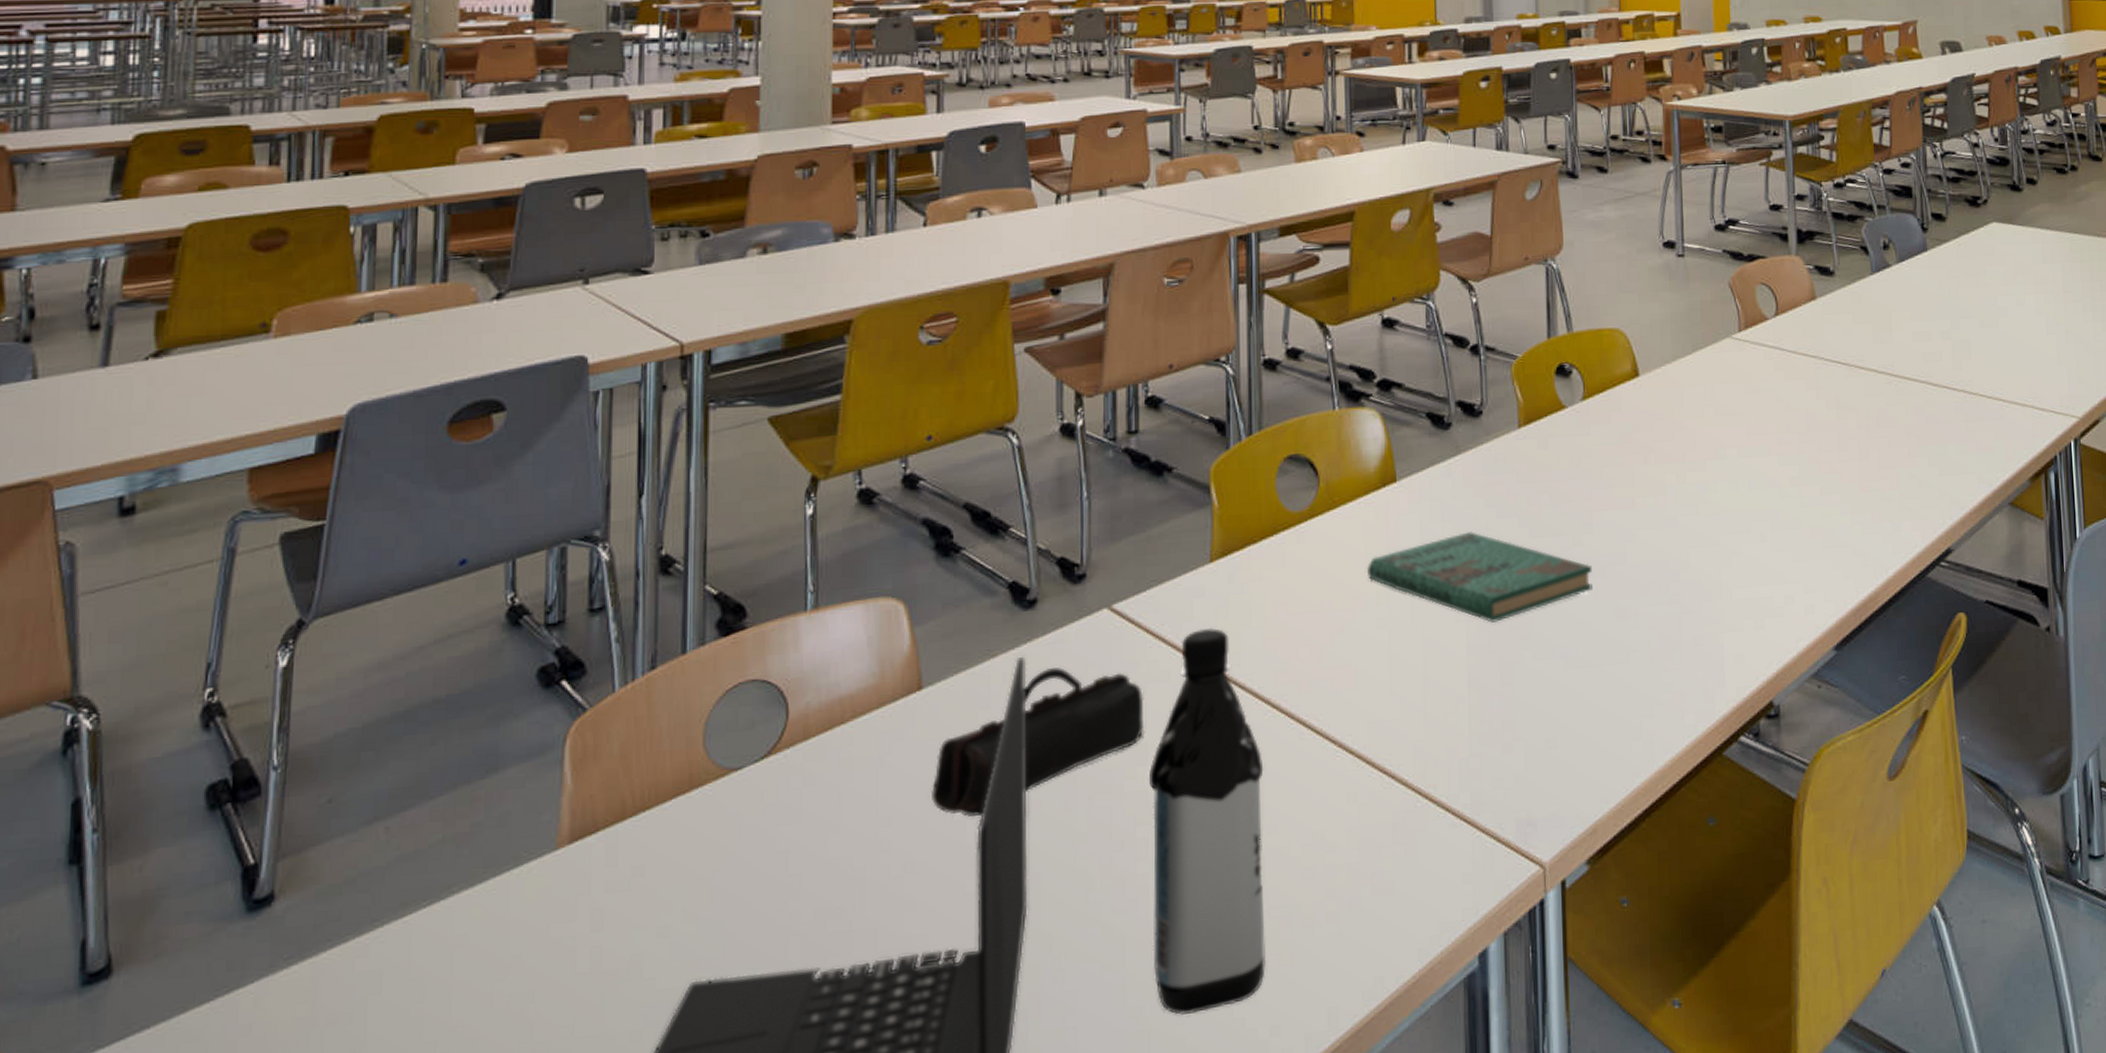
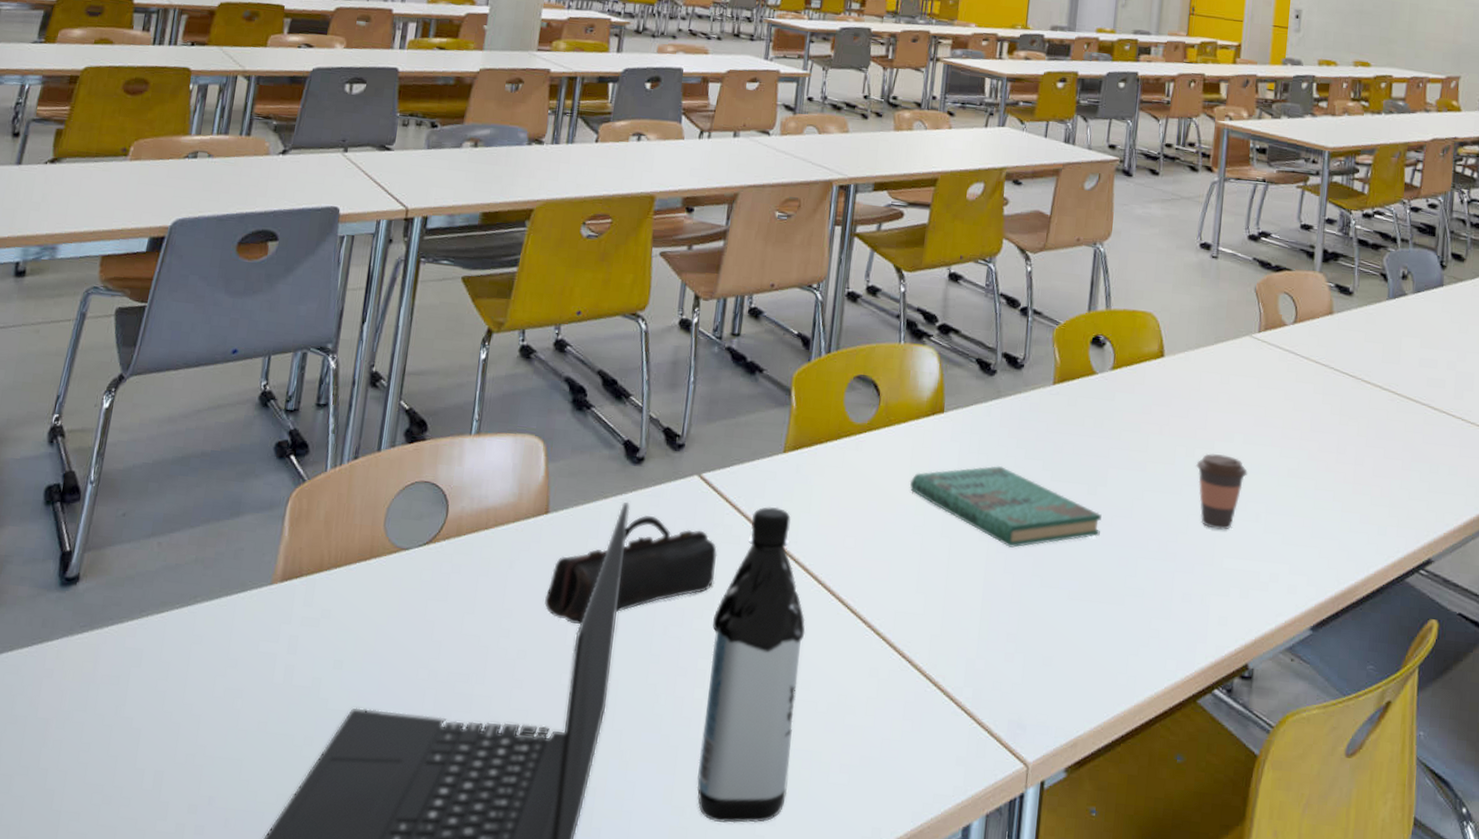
coffee cup: none [1688,474,1746,559] -> present [1195,453,1248,530]

